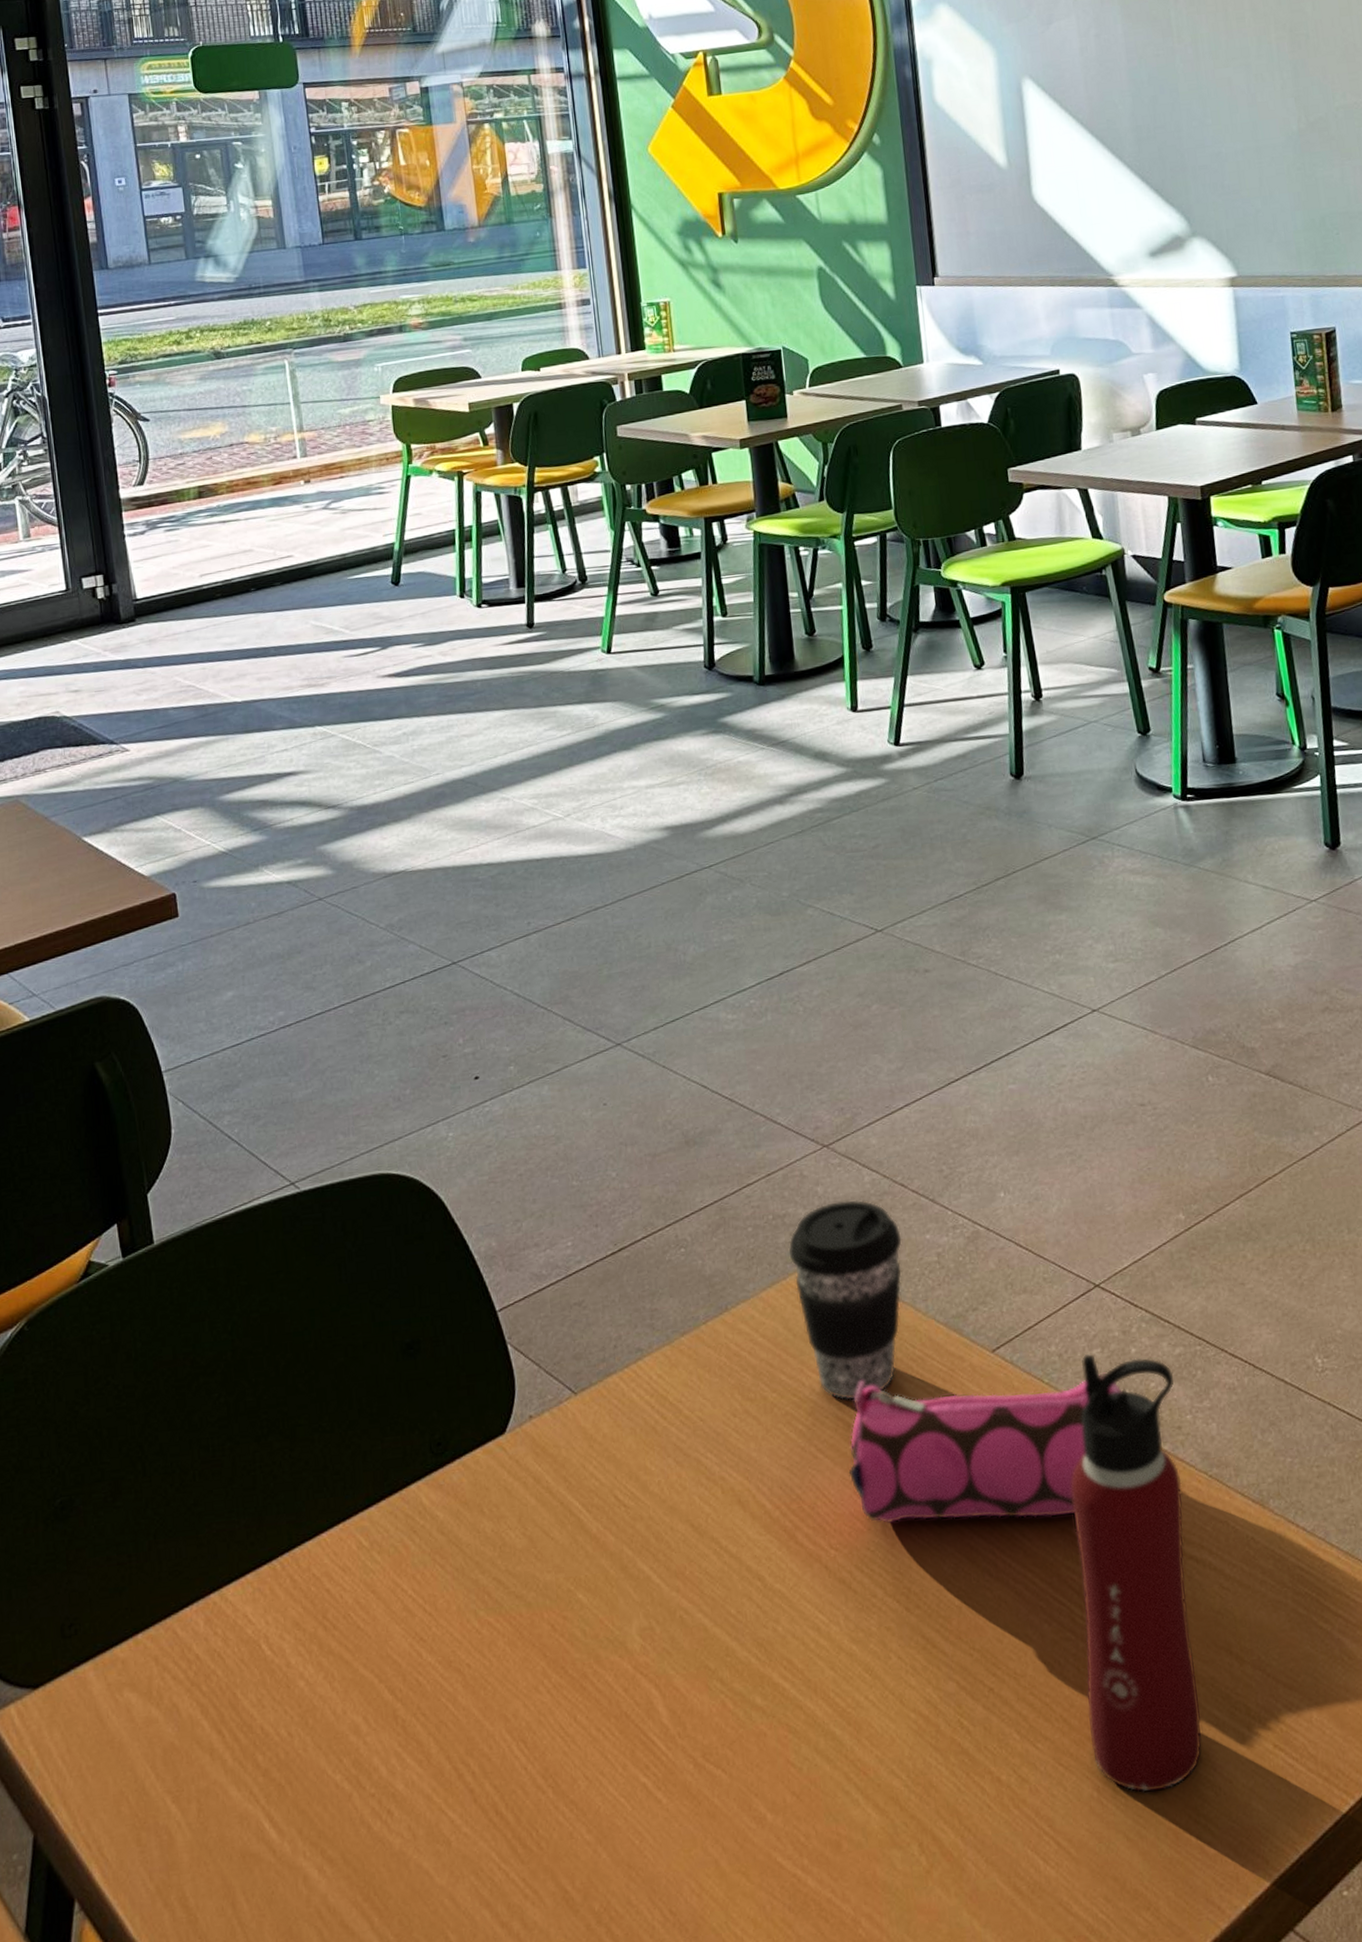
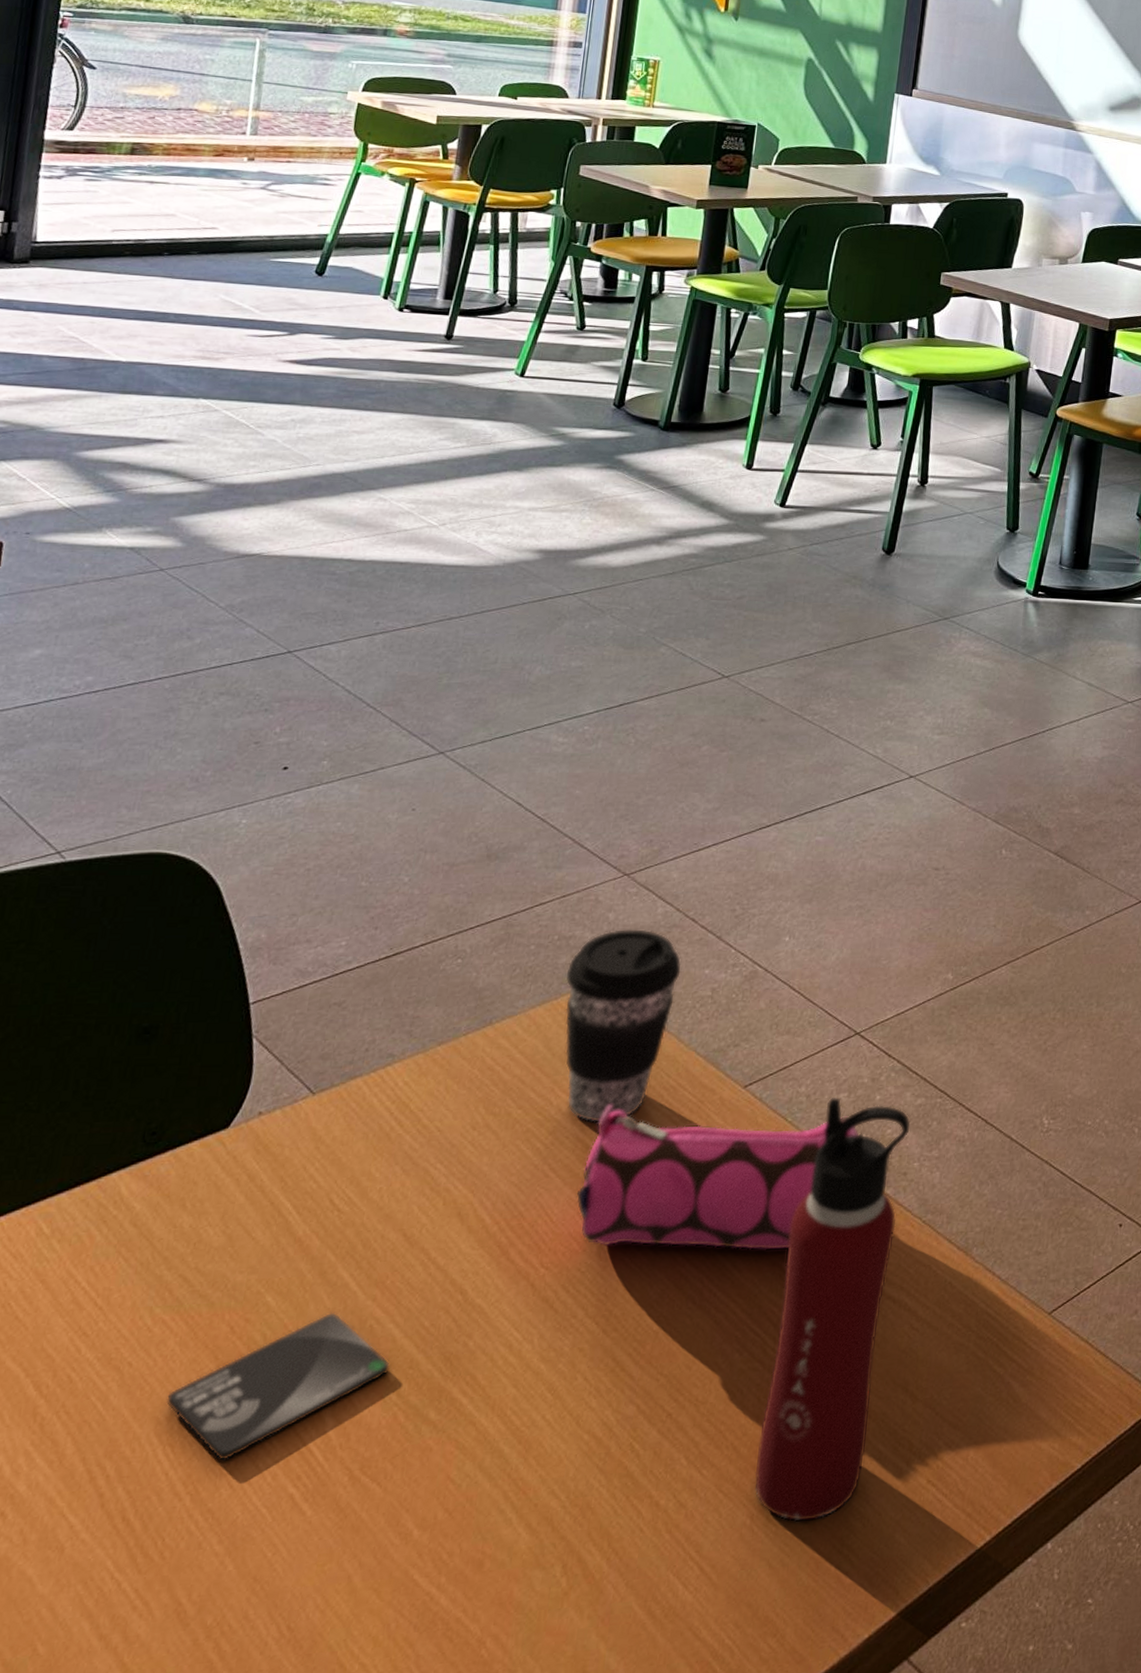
card: none [509,1605,708,1754] -> present [166,1312,390,1461]

